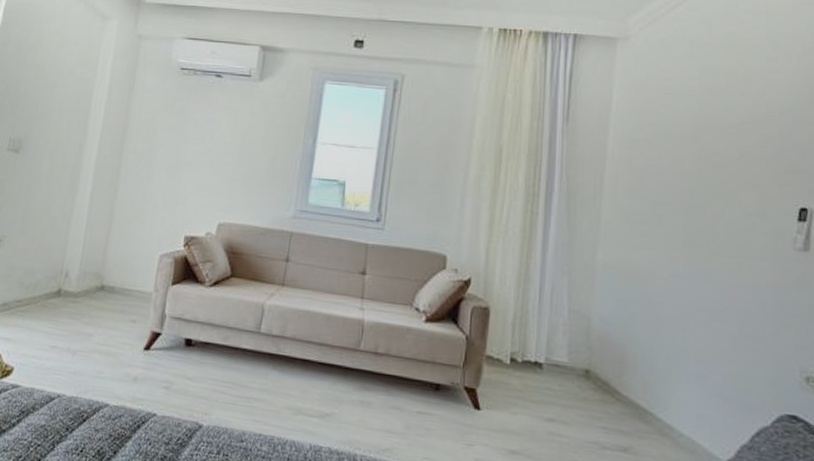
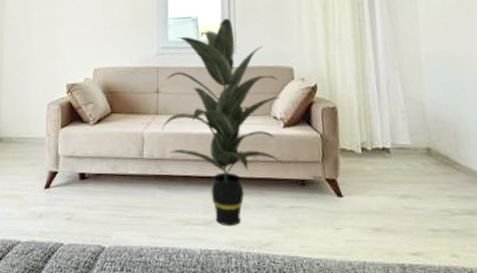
indoor plant: none [286,188,427,424] -> present [162,18,283,227]

